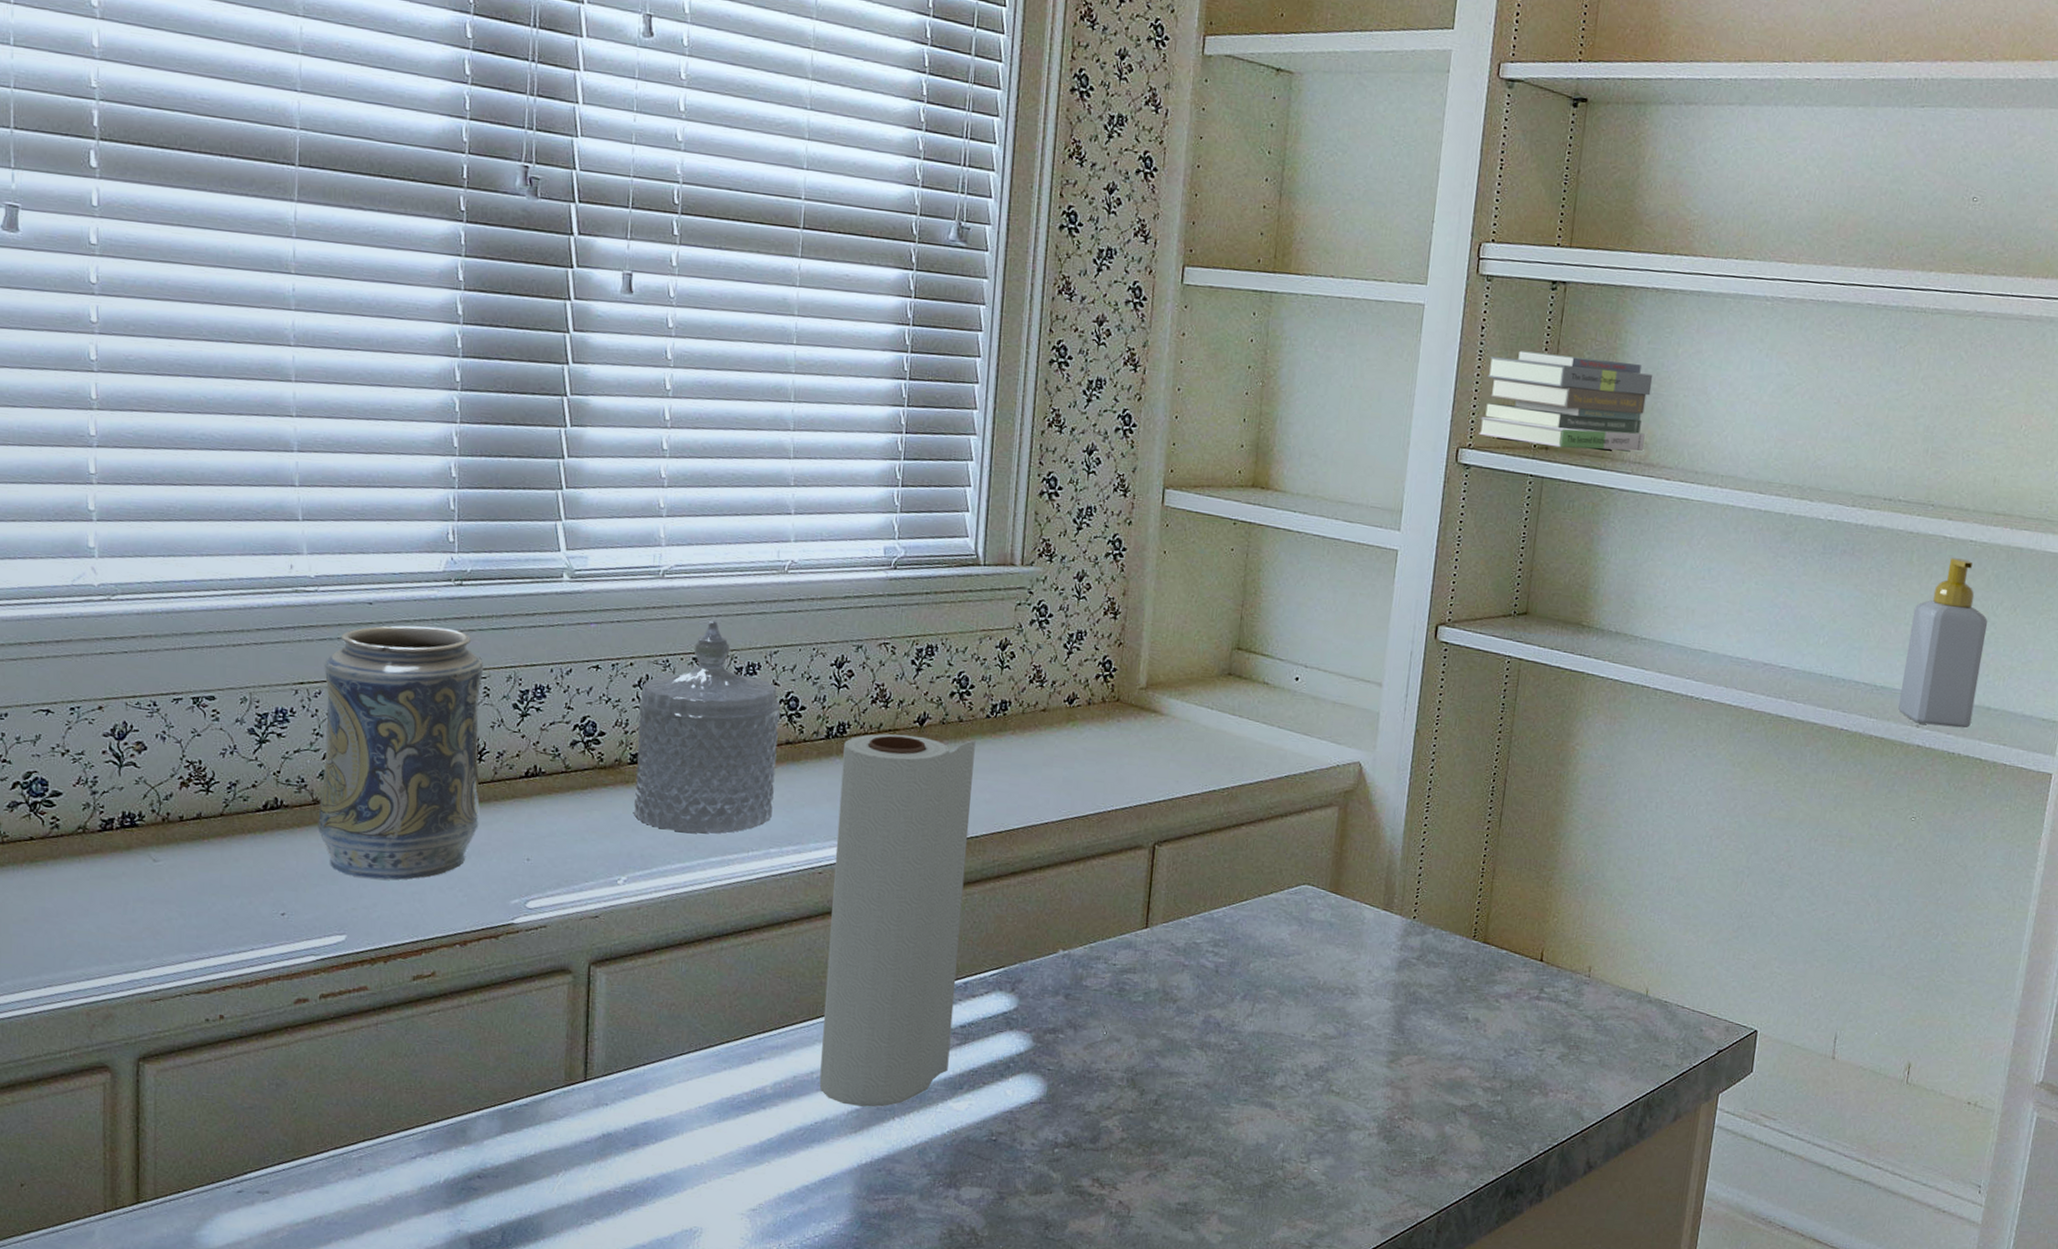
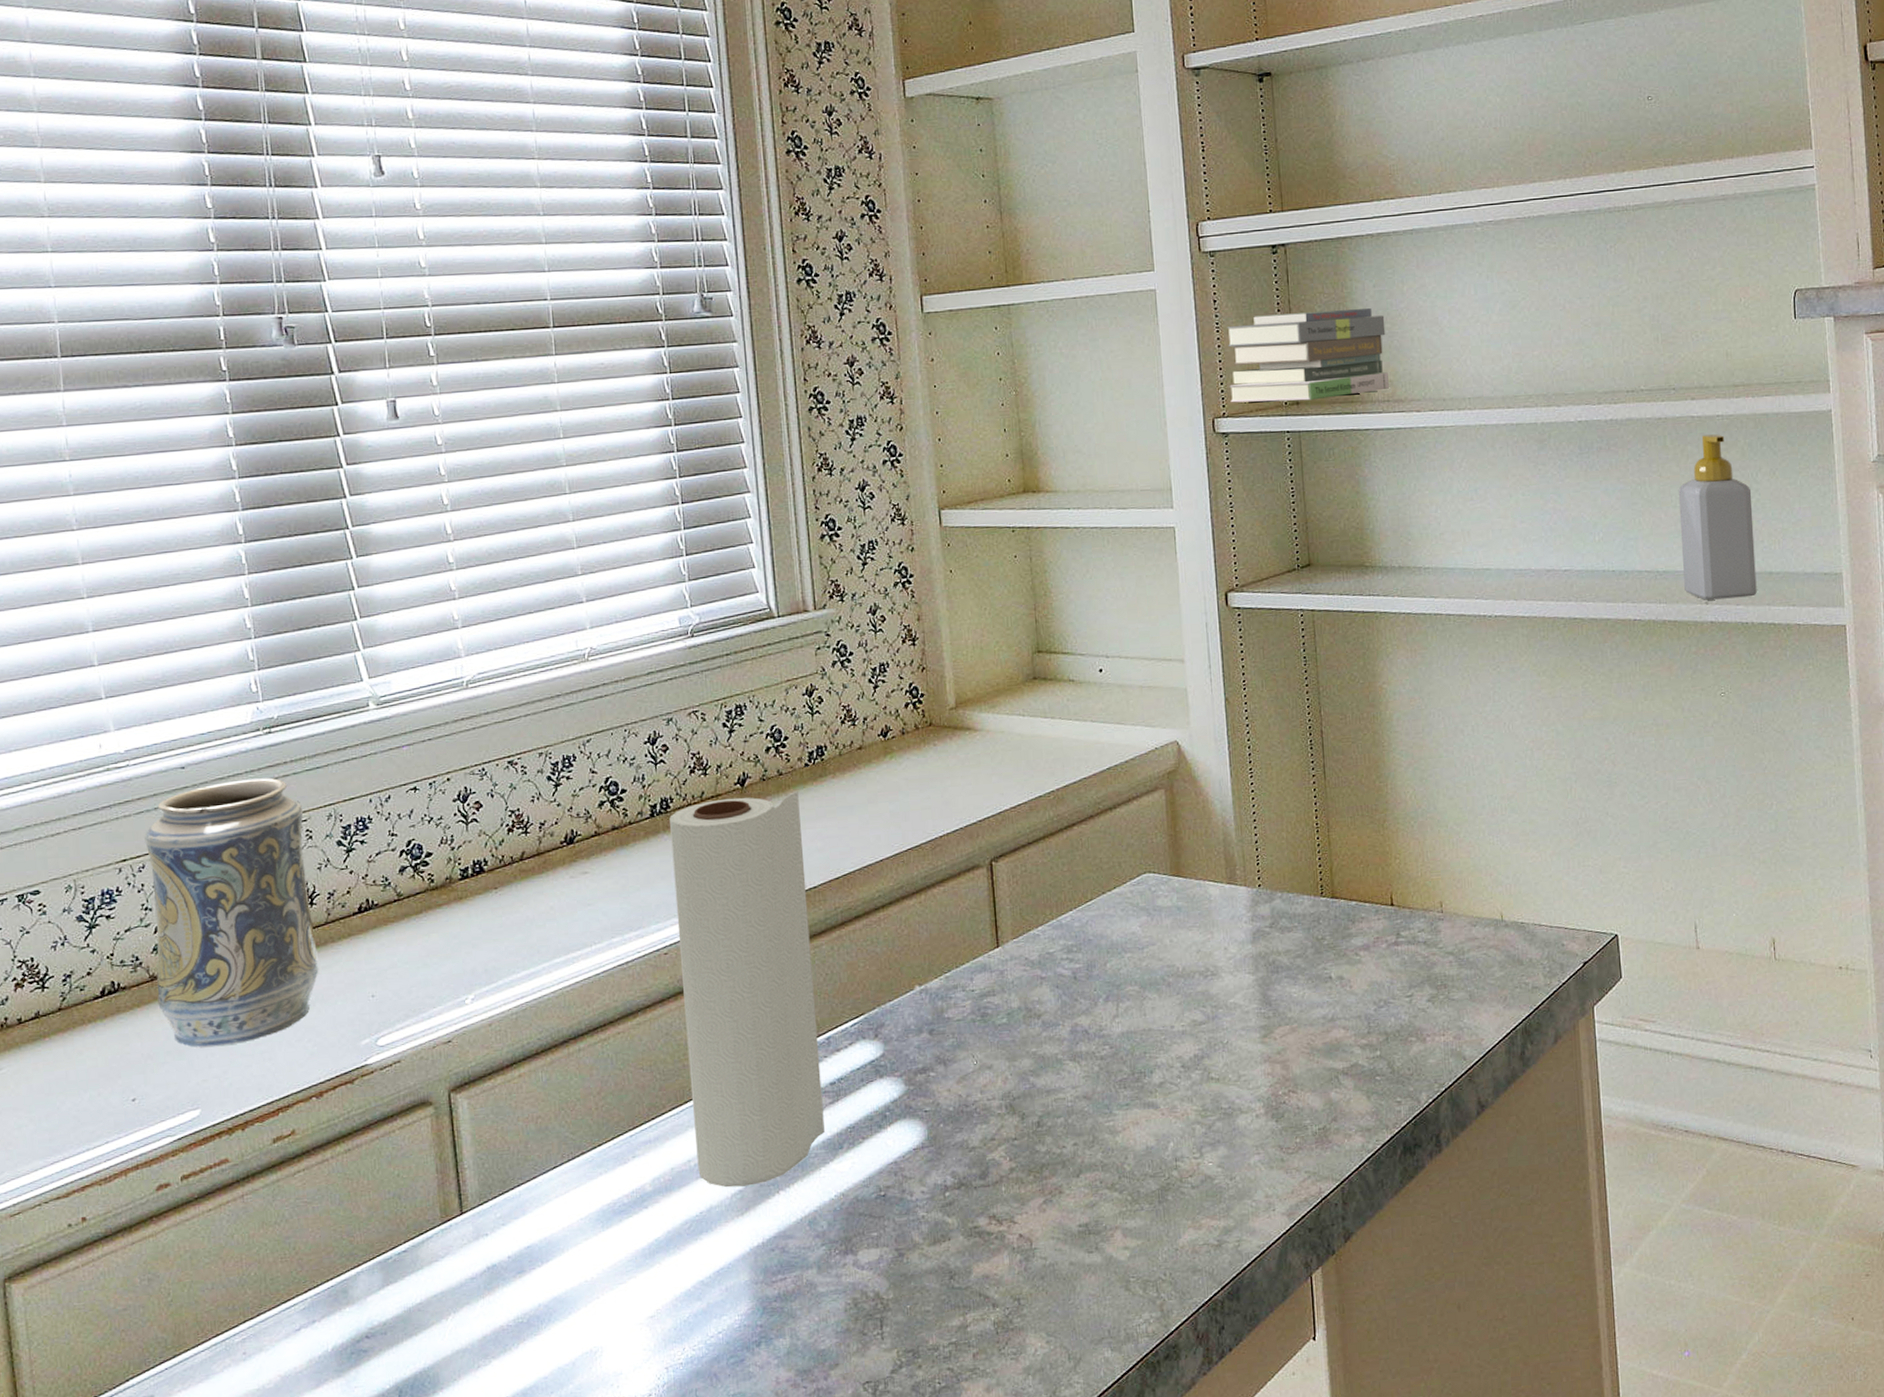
decorative jar: present [633,620,781,834] -> none [461,721,610,940]

